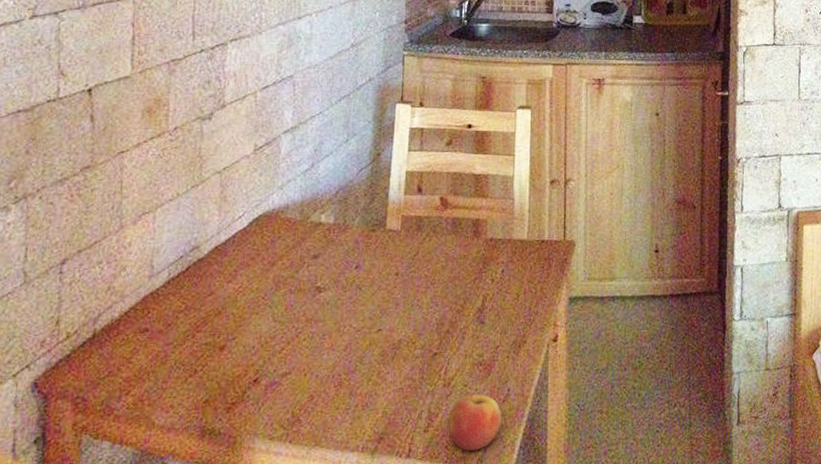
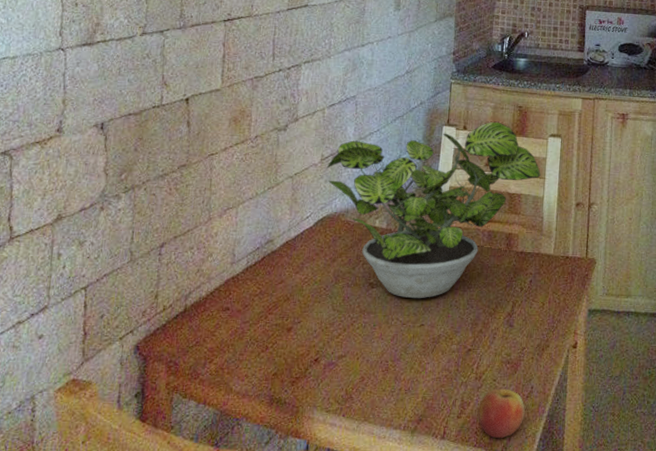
potted plant: none [260,95,510,301] -> present [326,121,541,299]

